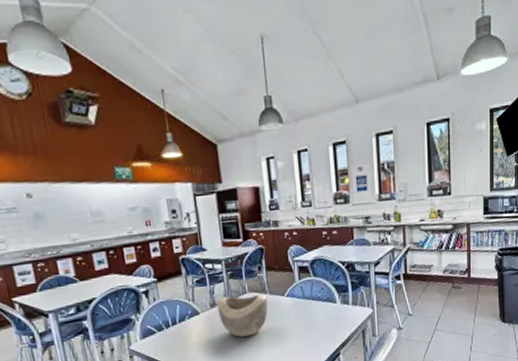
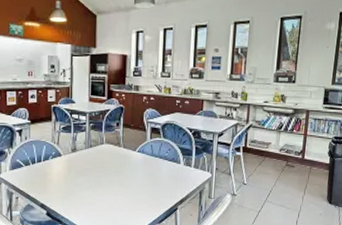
decorative bowl: present [217,294,268,338] -> none [77,144,121,181]

